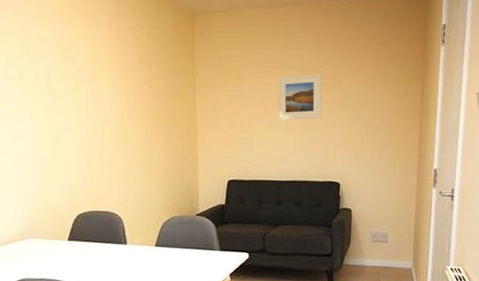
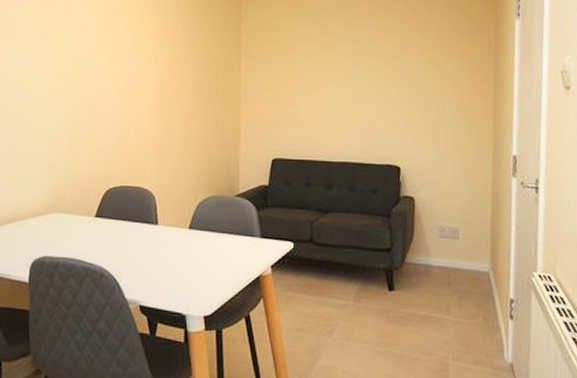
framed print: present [277,74,322,120] -> none [330,47,380,96]

